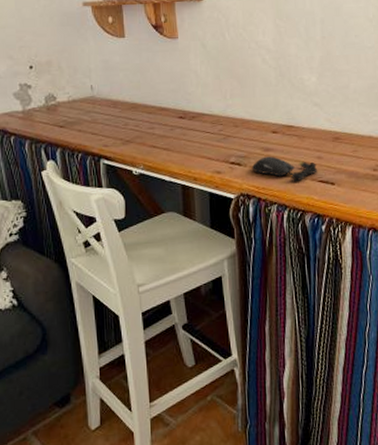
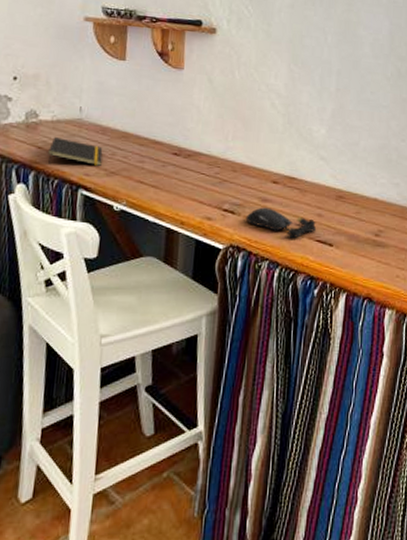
notepad: none [69,115,117,141] -> present [48,137,103,166]

